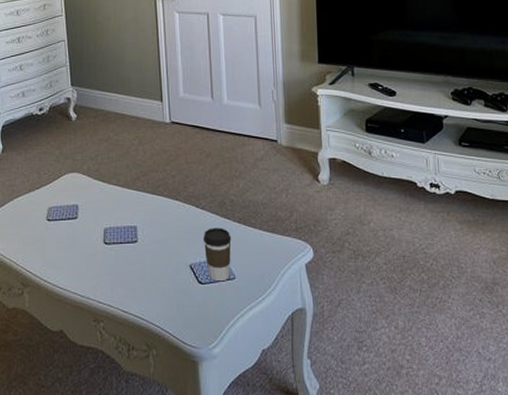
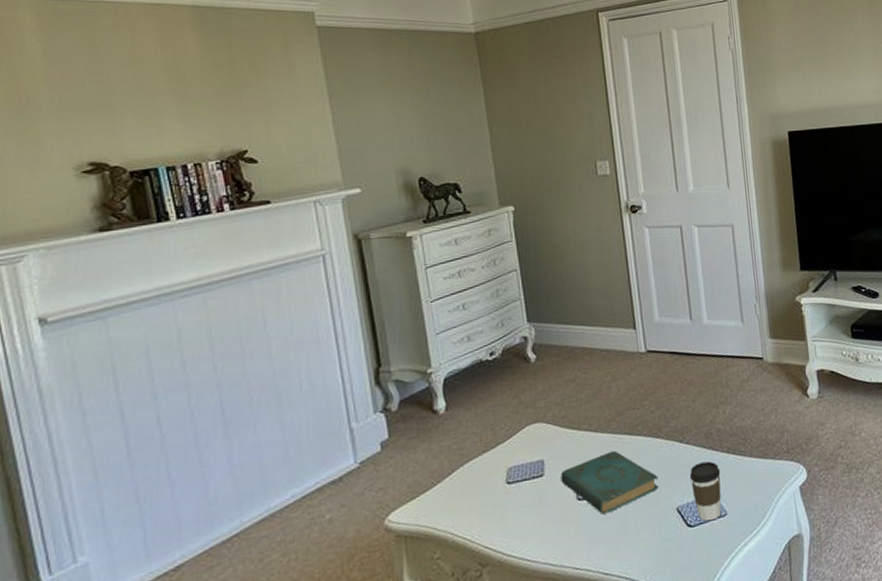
book: none [91,206,175,260] -> present [560,450,659,514]

